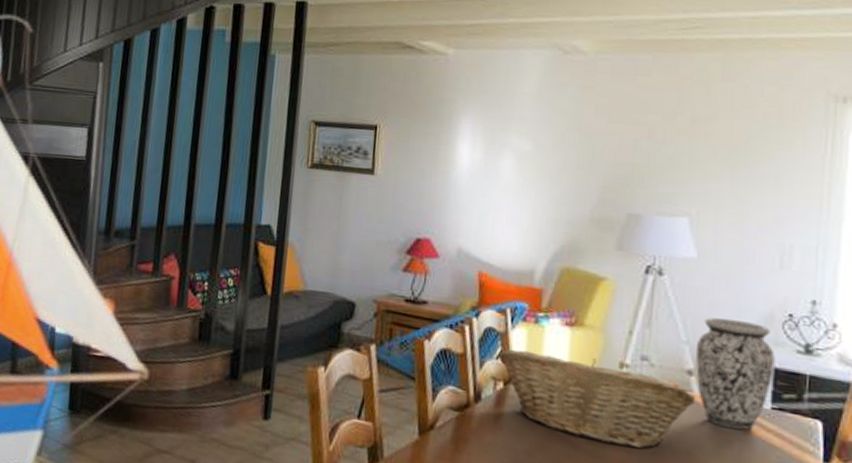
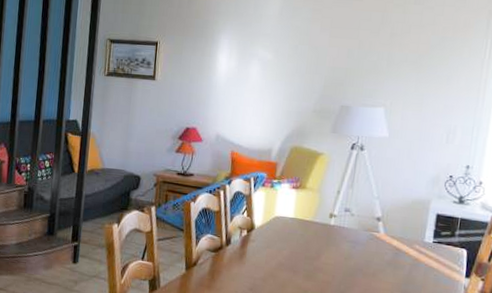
fruit basket: present [497,349,695,449] -> none [243,207,381,274]
vase: present [695,317,775,430] -> none [383,180,438,258]

